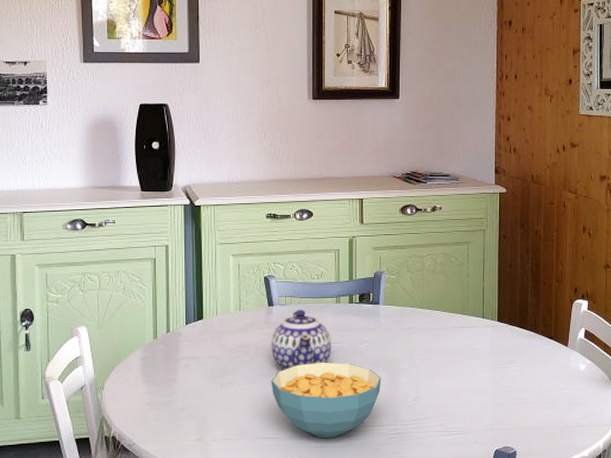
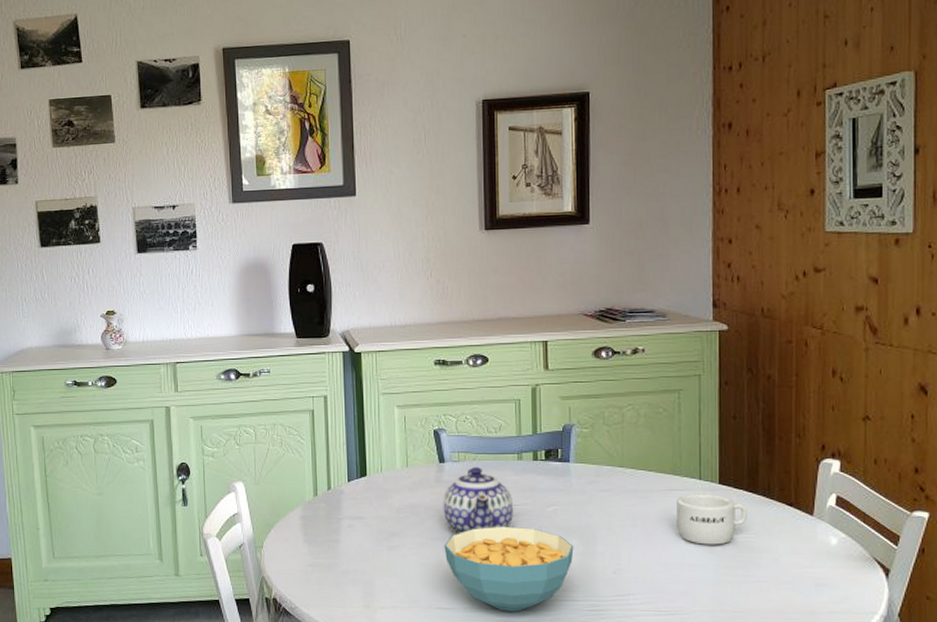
mug: none [465,330,519,373] -> present [677,493,747,545]

